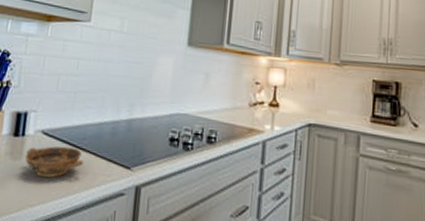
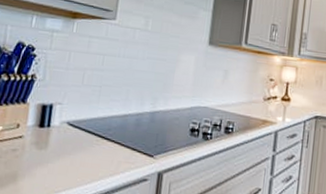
bowl: present [24,146,84,178] -> none [50,136,109,166]

